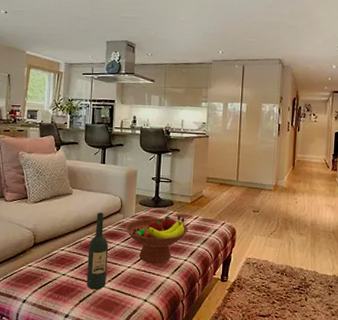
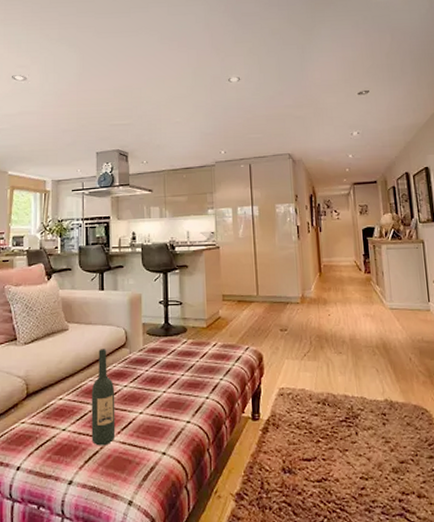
fruit bowl: present [125,215,189,264] -> none [132,343,207,406]

